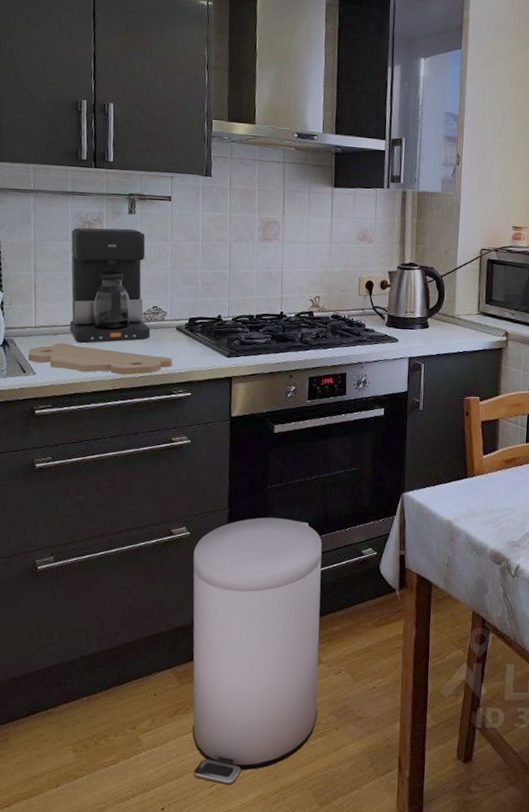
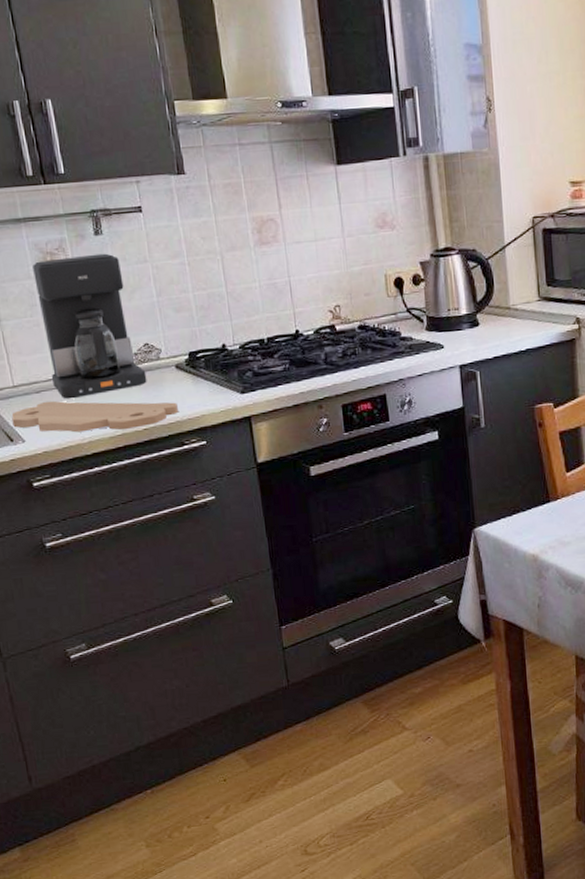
pedal bin: present [192,517,322,786] -> none [240,573,410,869]

